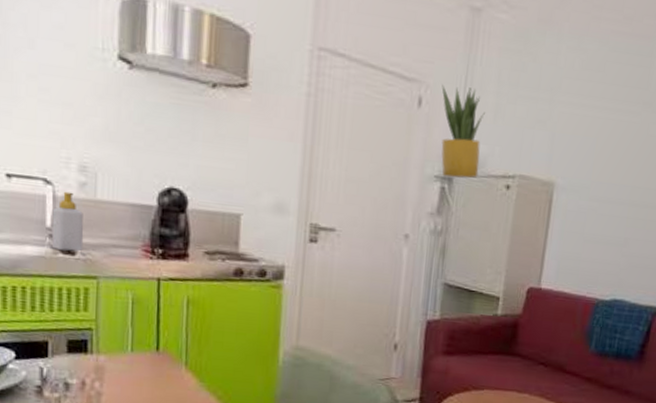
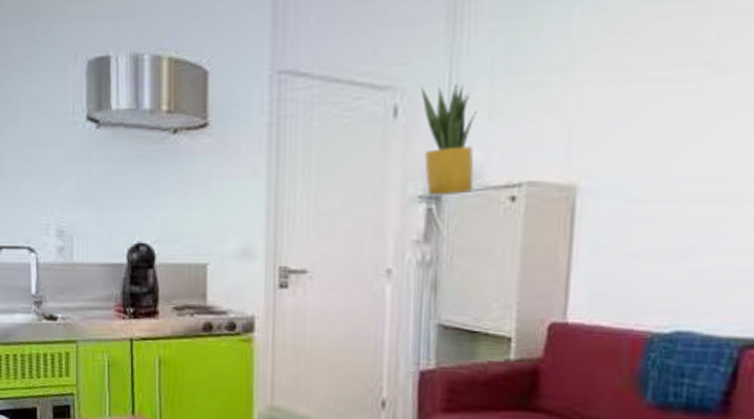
soap bottle: present [51,191,84,252] -> none [36,258,63,317]

